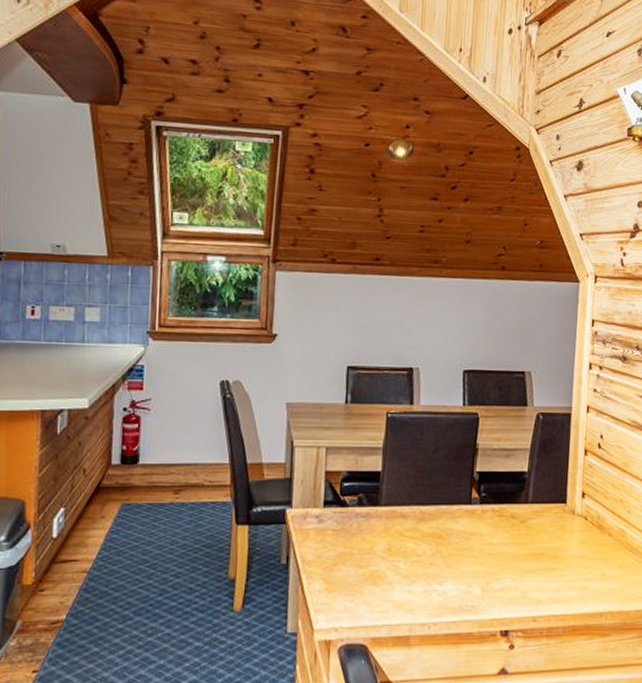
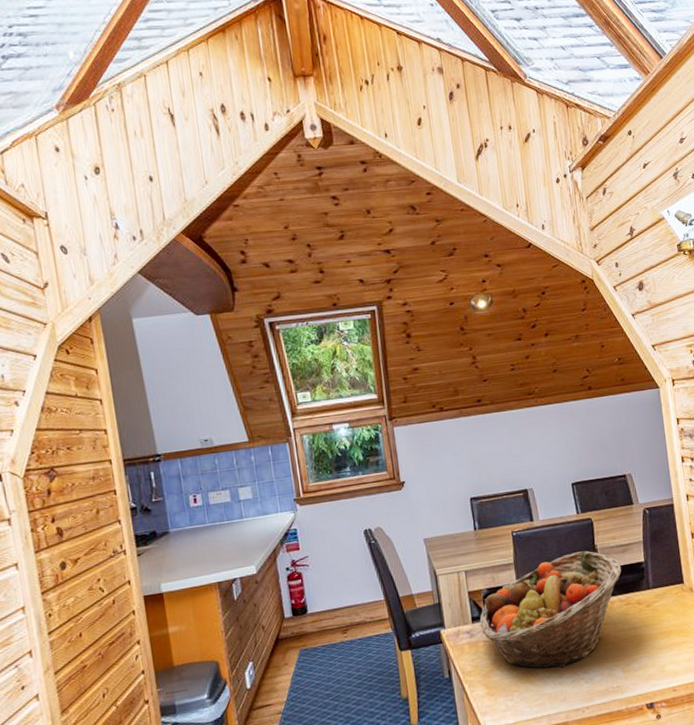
fruit basket: none [332,448,501,574] -> present [479,550,621,669]

